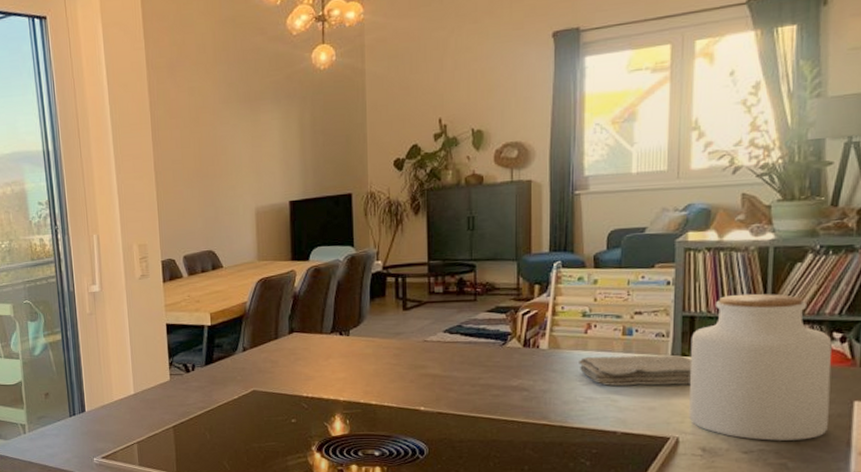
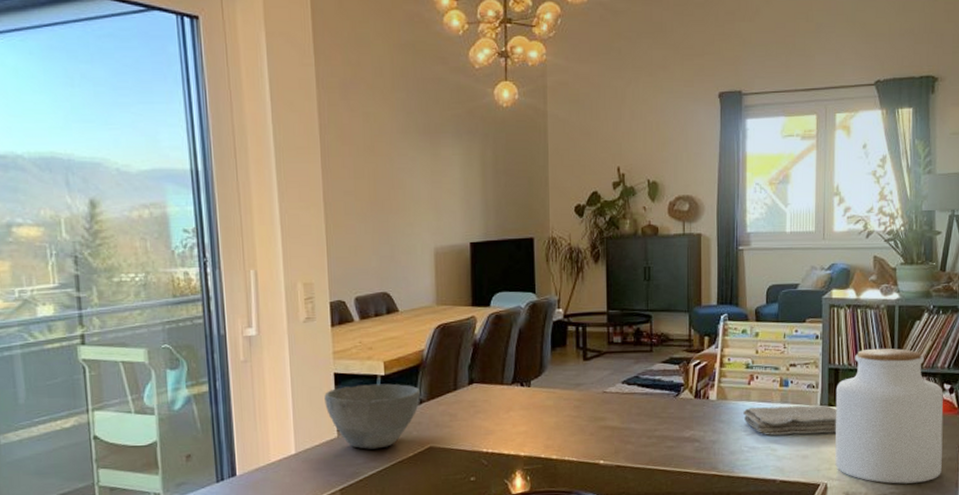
bowl: none [158,333,244,392] -> present [324,383,420,449]

